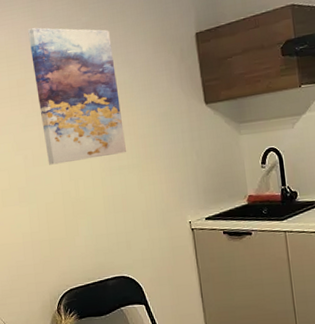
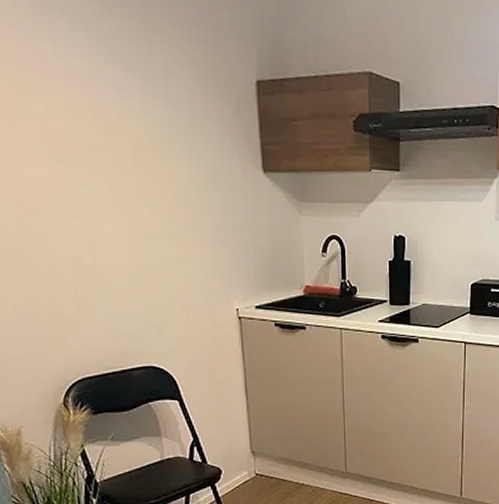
wall art: present [28,27,127,165] -> none [20,20,163,219]

